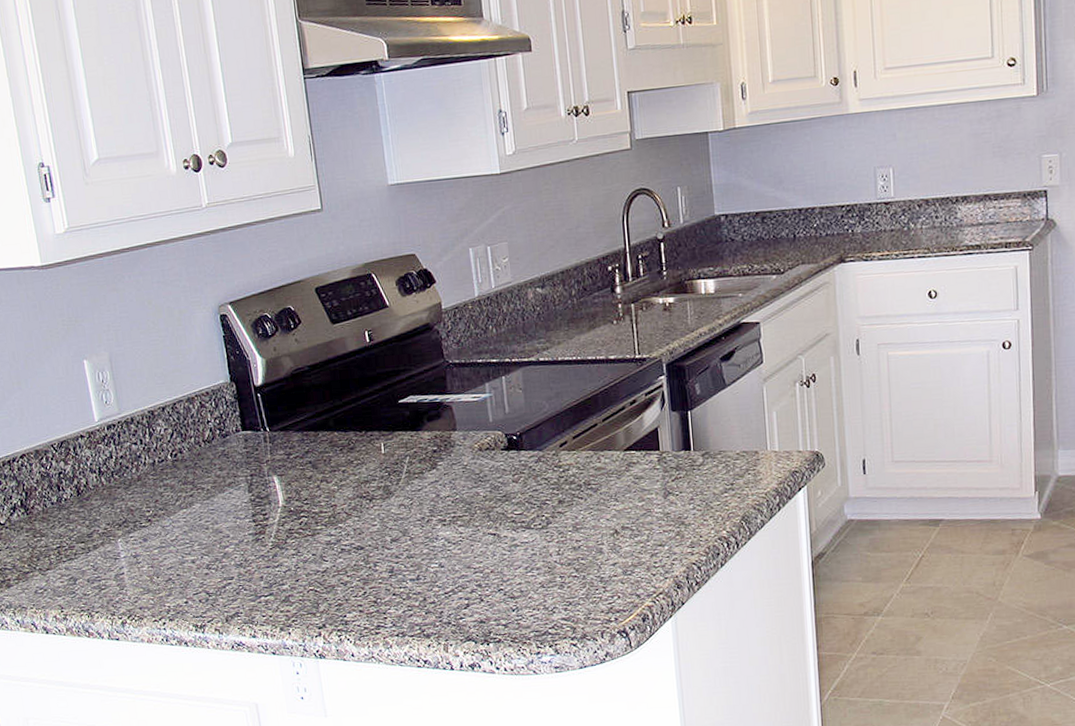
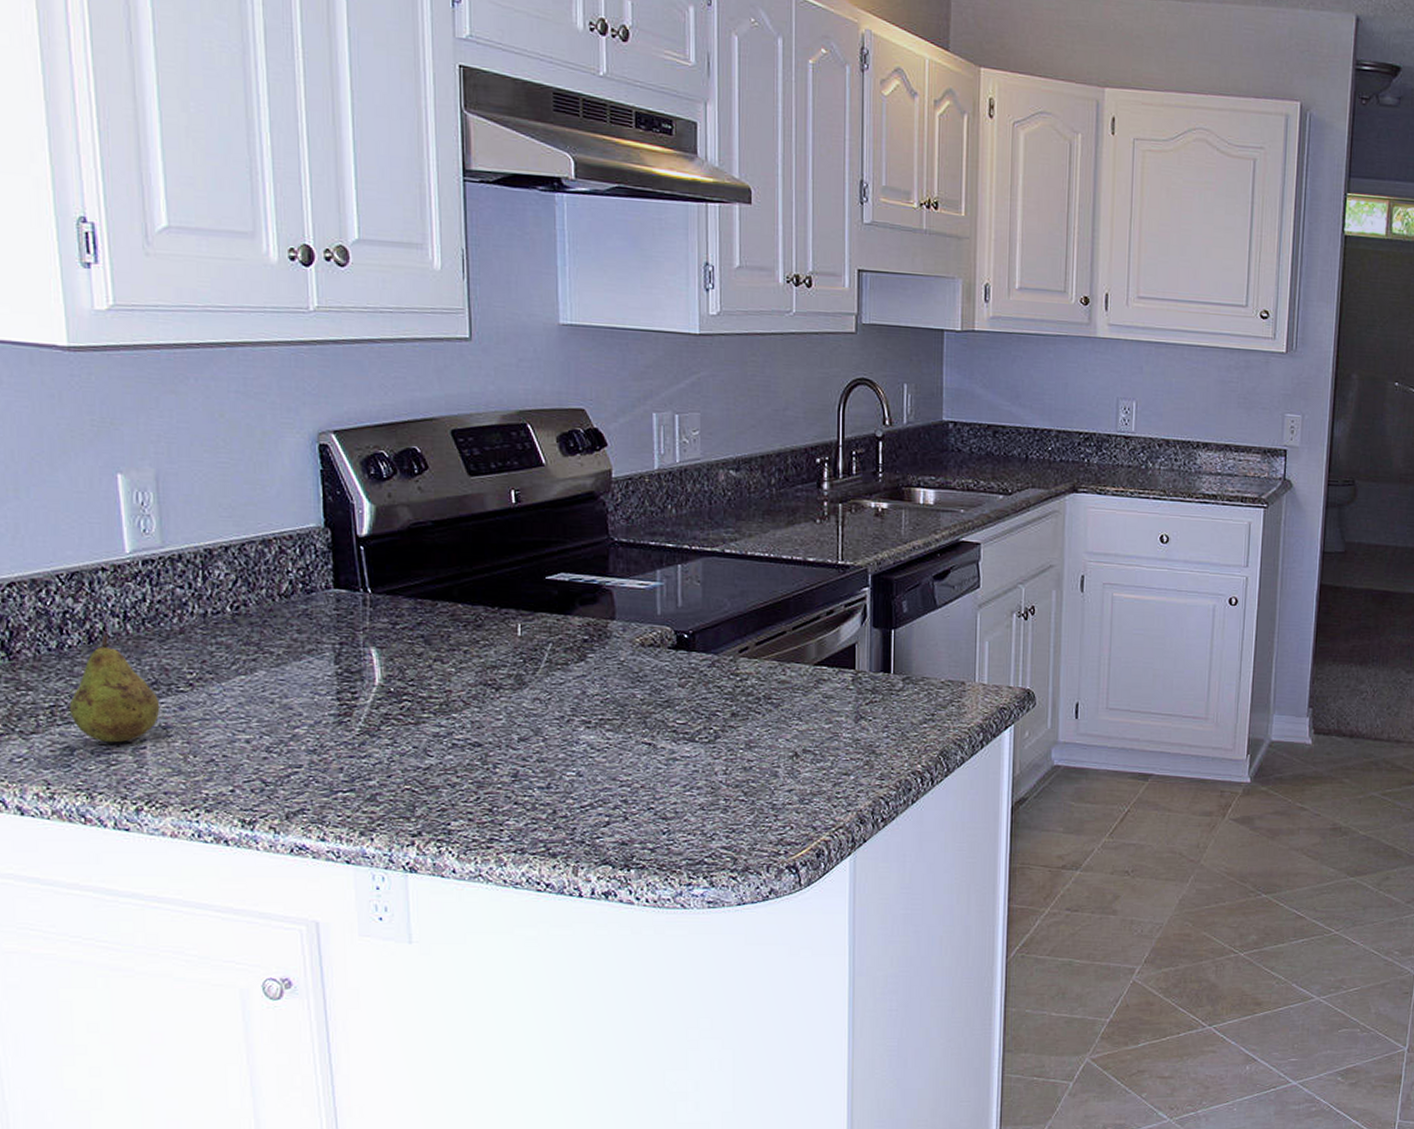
fruit: none [69,487,131,572] -> present [69,635,160,743]

